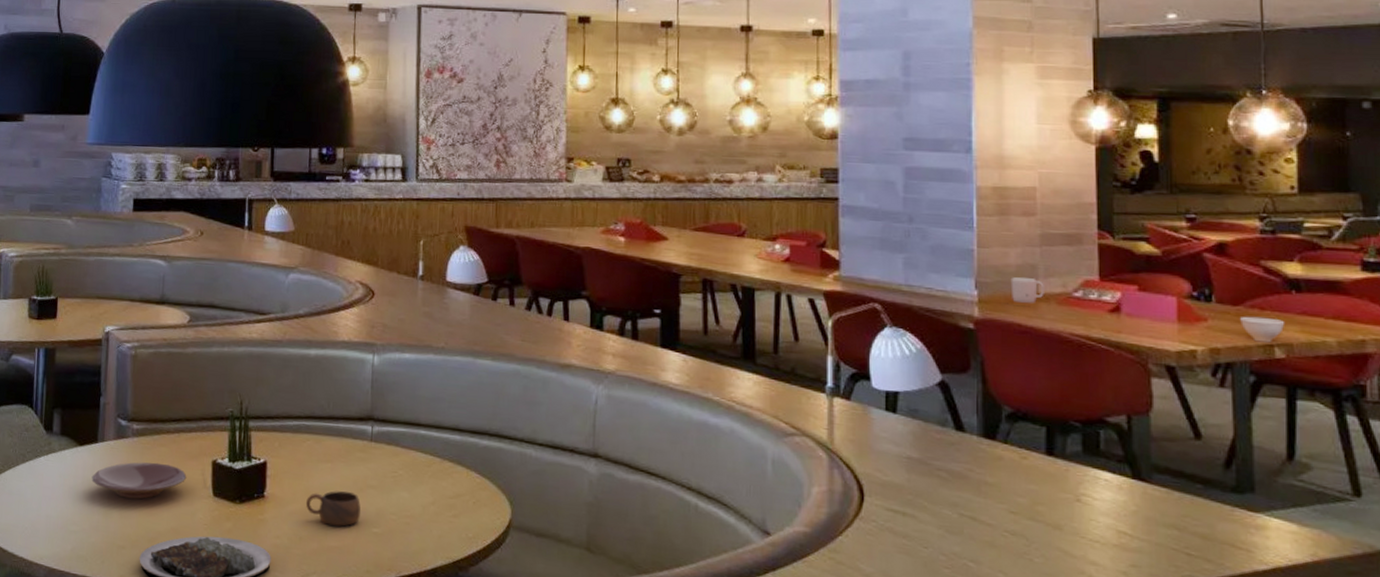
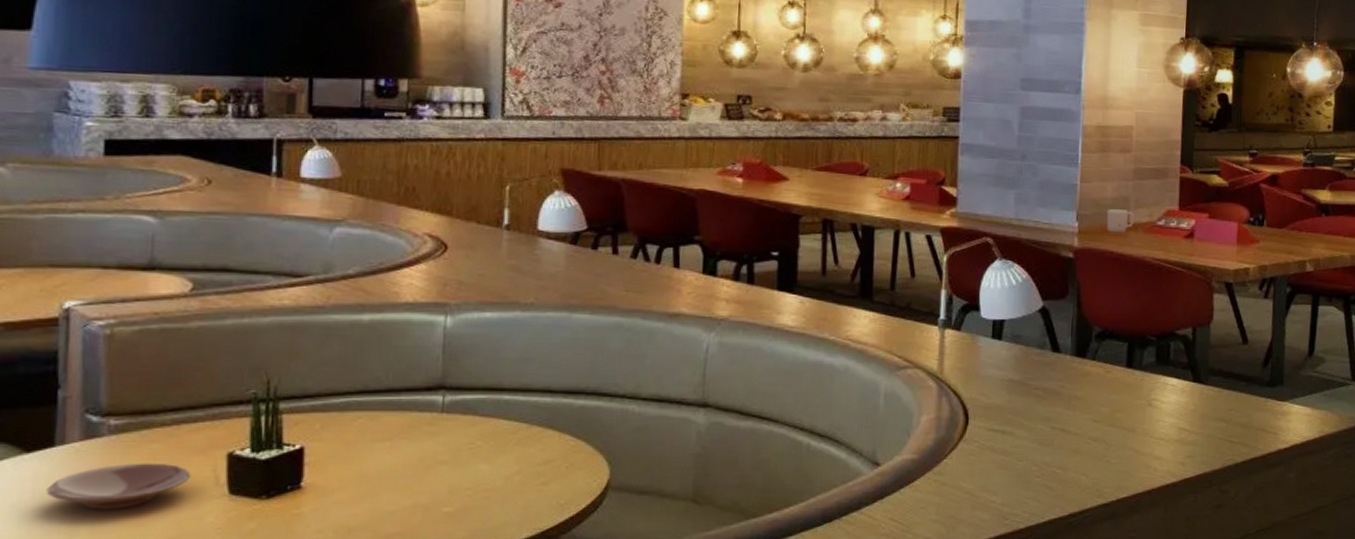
cup: present [305,491,361,527] -> none [356,471,429,510]
bowl: present [1240,316,1285,343] -> none [1283,237,1316,259]

